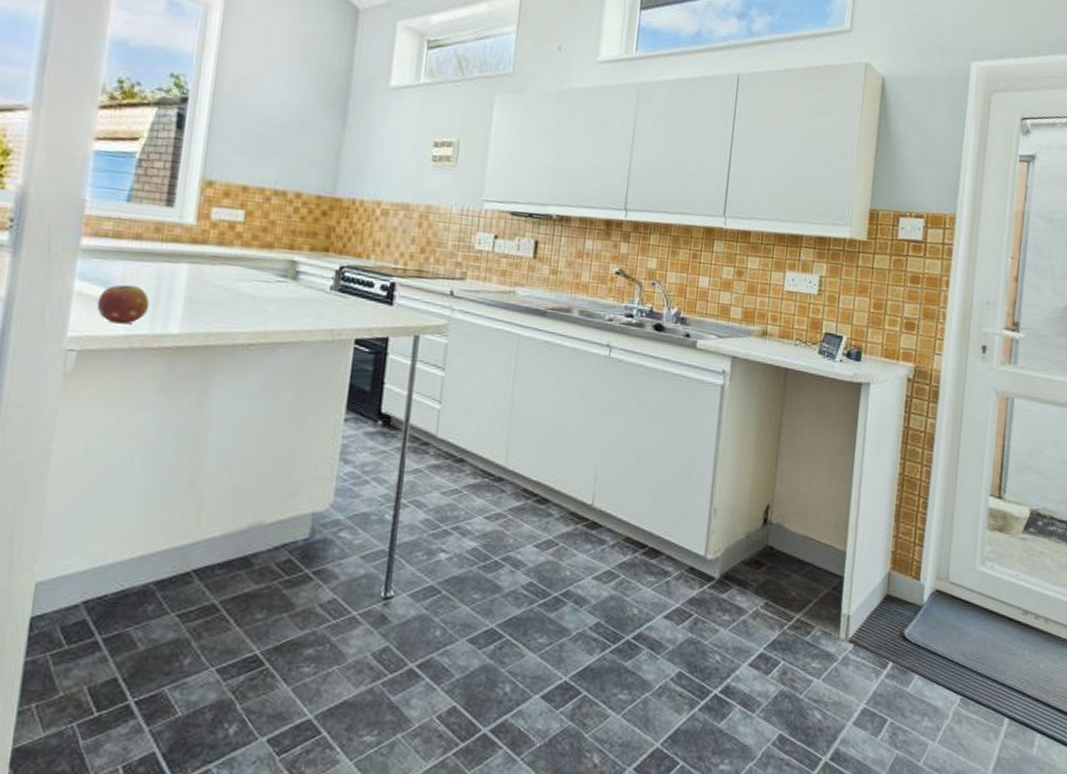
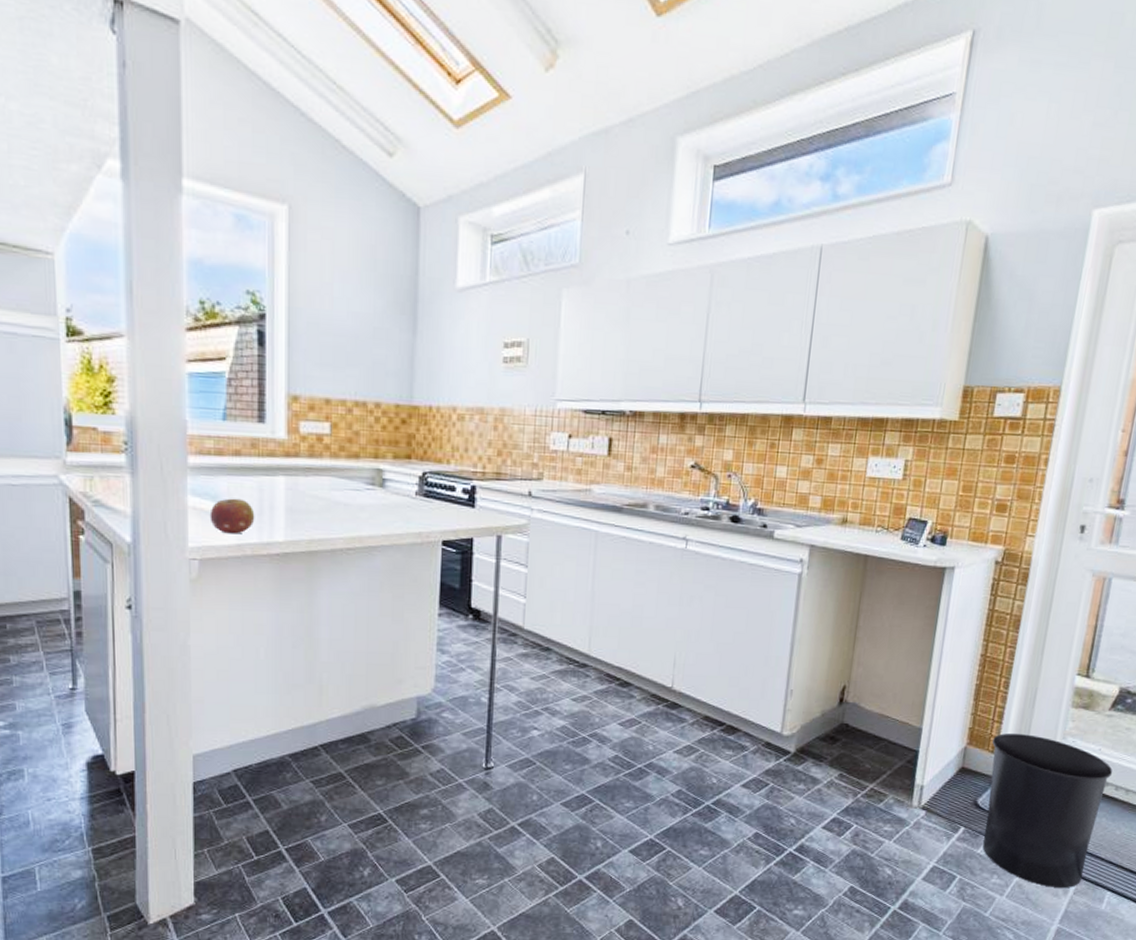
waste bin: none [912,557,1032,730] -> present [983,733,1113,887]

